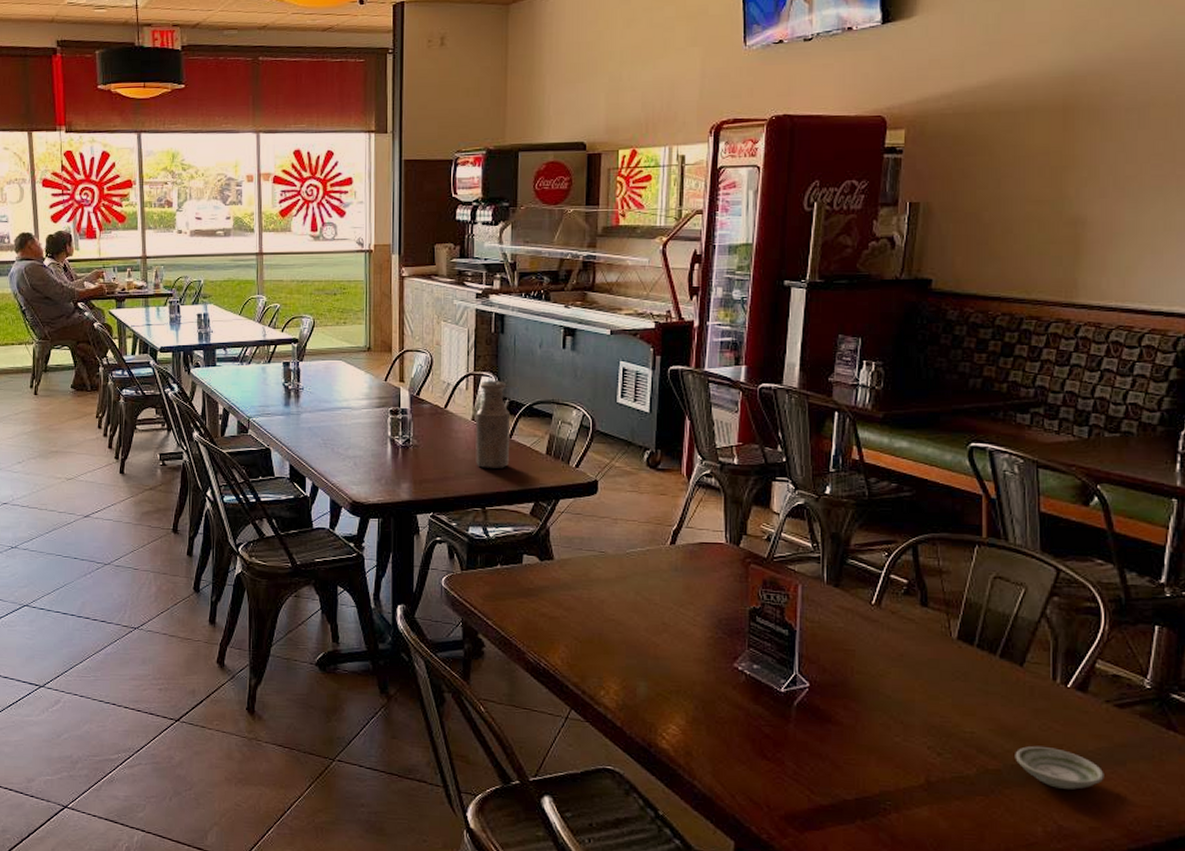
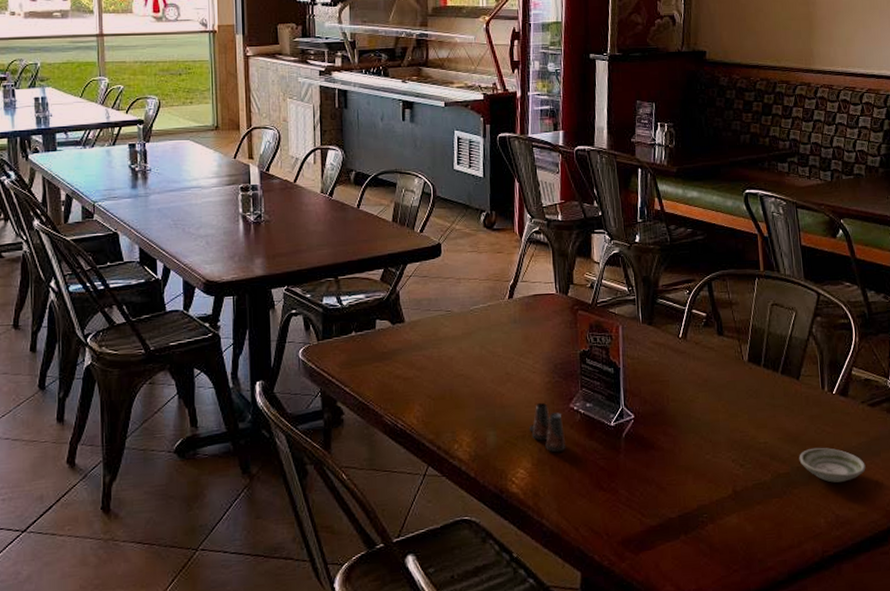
bottle: present [475,380,511,469] -> none [325,153,358,239]
salt shaker: none [686,657,726,713] -> present [530,402,565,453]

